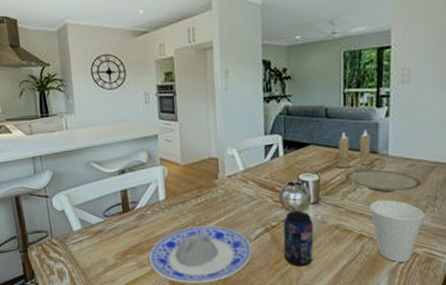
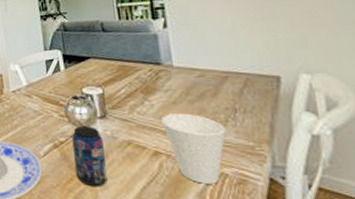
candle: present [336,130,371,169] -> none [118,42,156,81]
plate: present [346,169,422,192] -> none [131,81,216,105]

